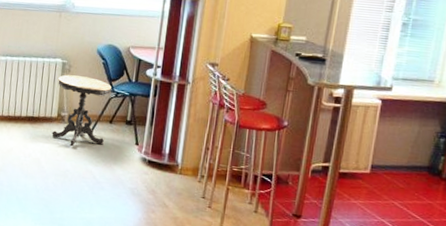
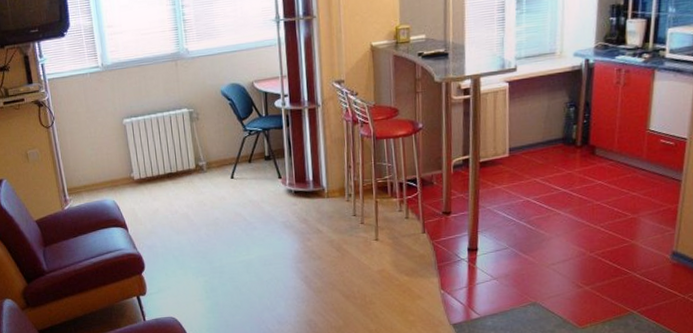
side table: present [52,74,111,147] -> none [188,121,247,194]

